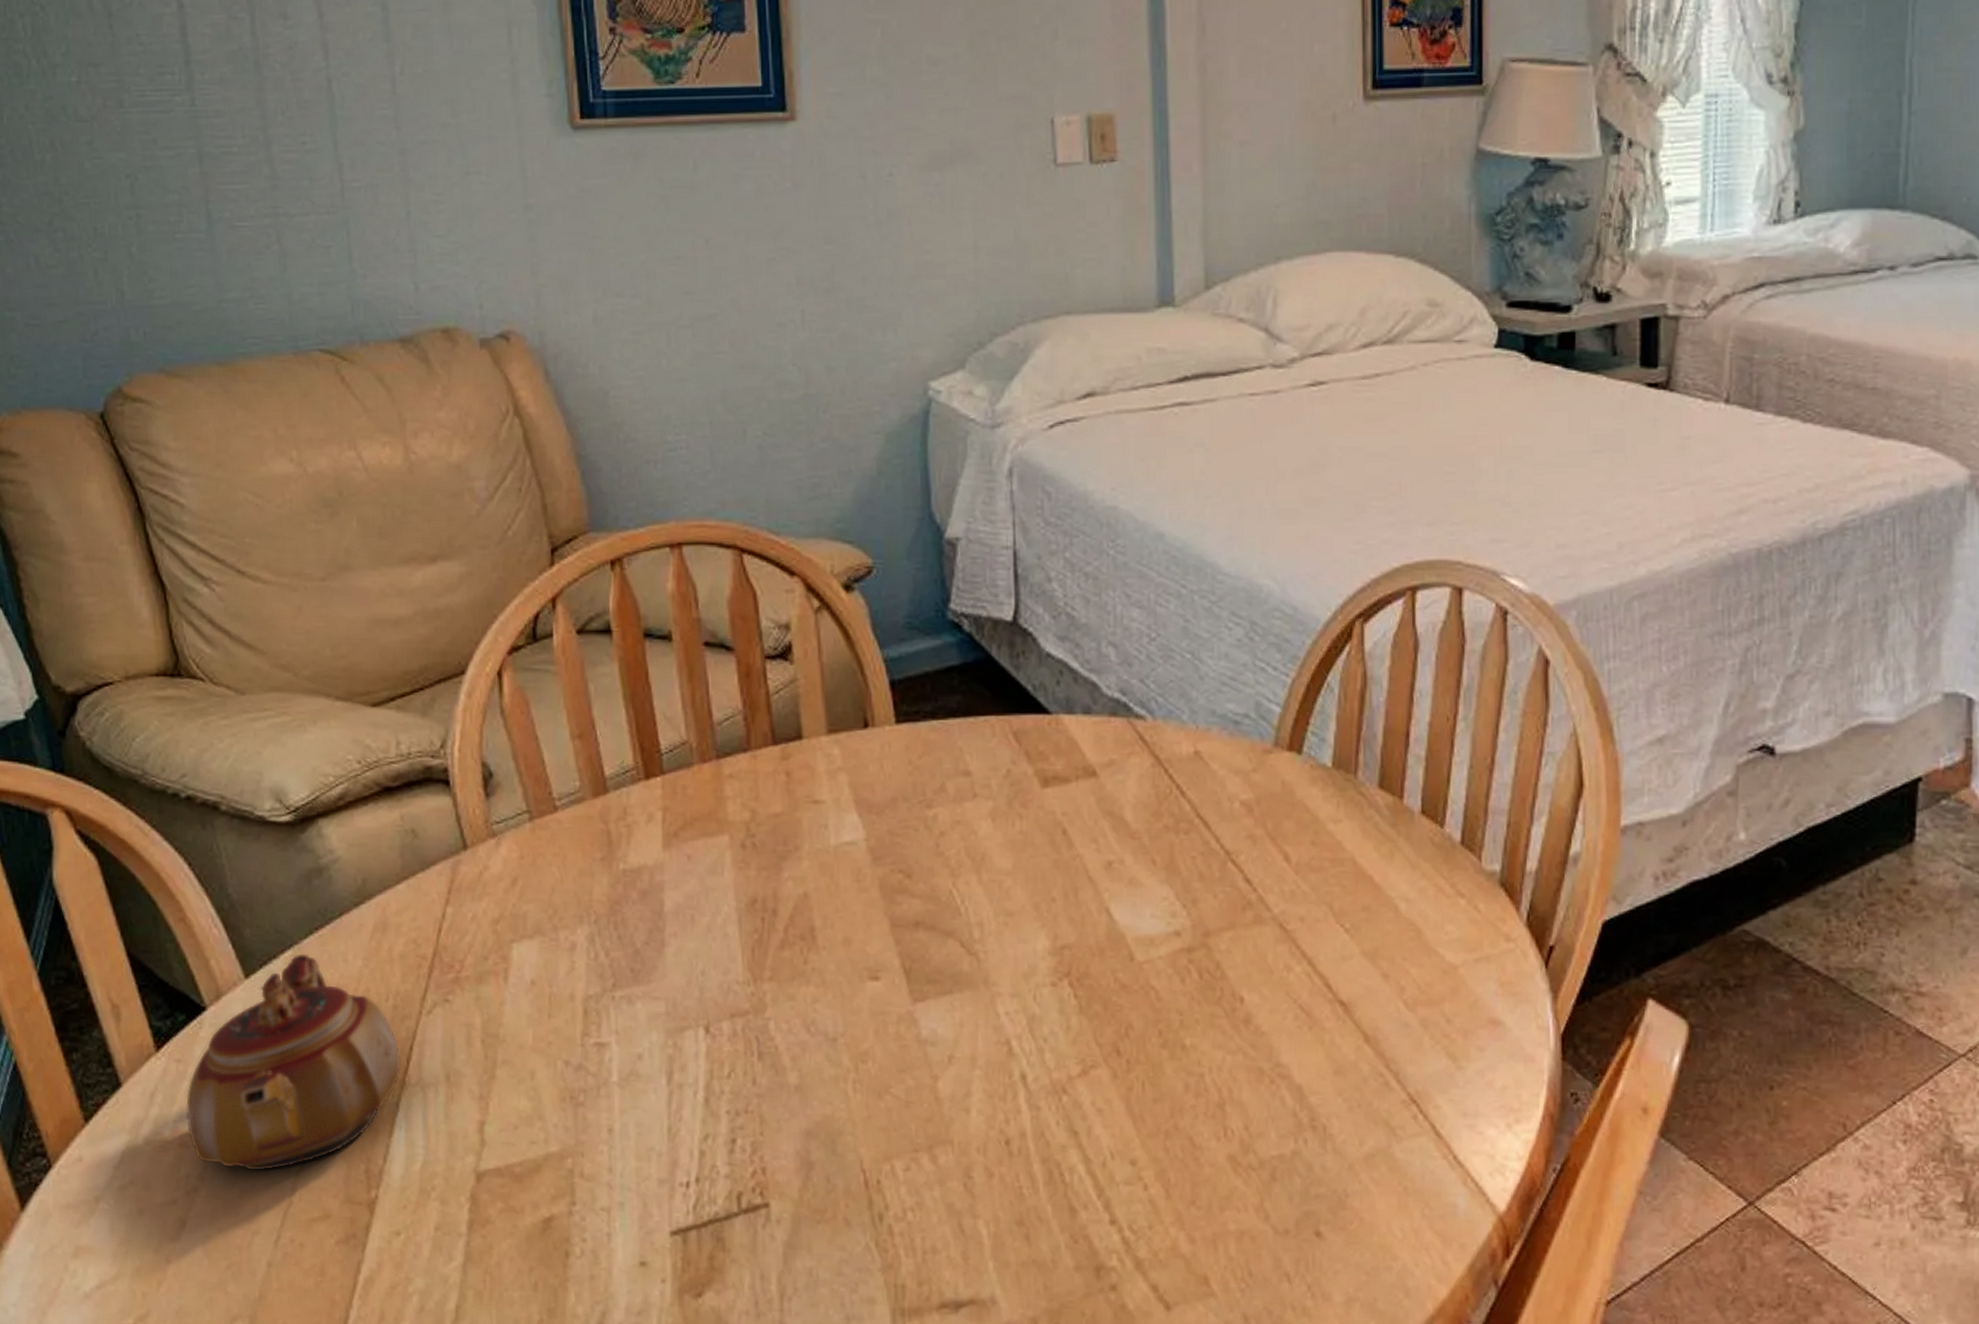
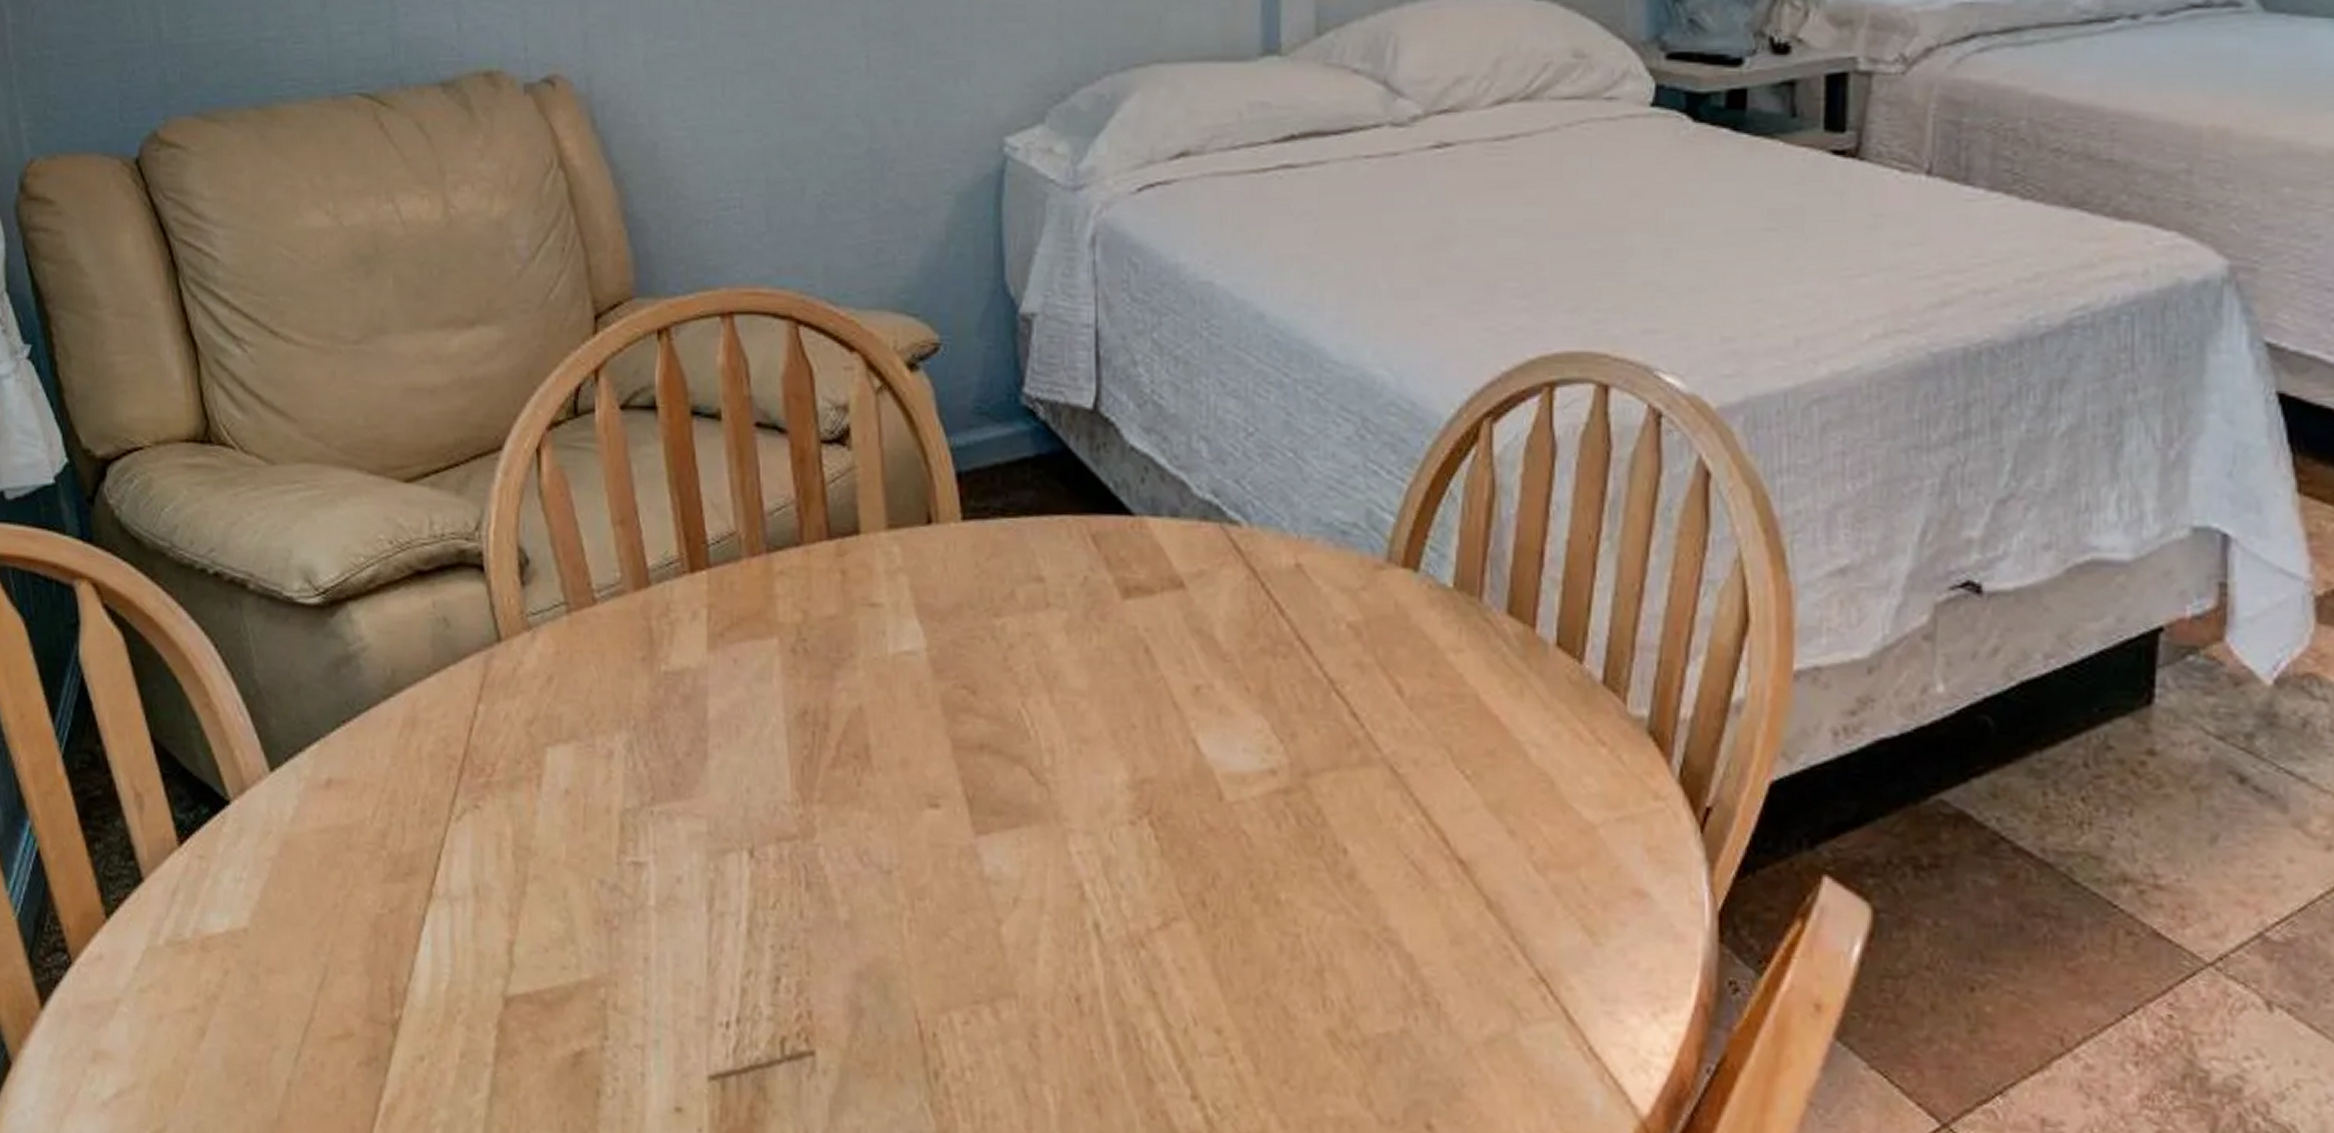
teapot: present [186,954,402,1171] -> none [208,748,429,982]

